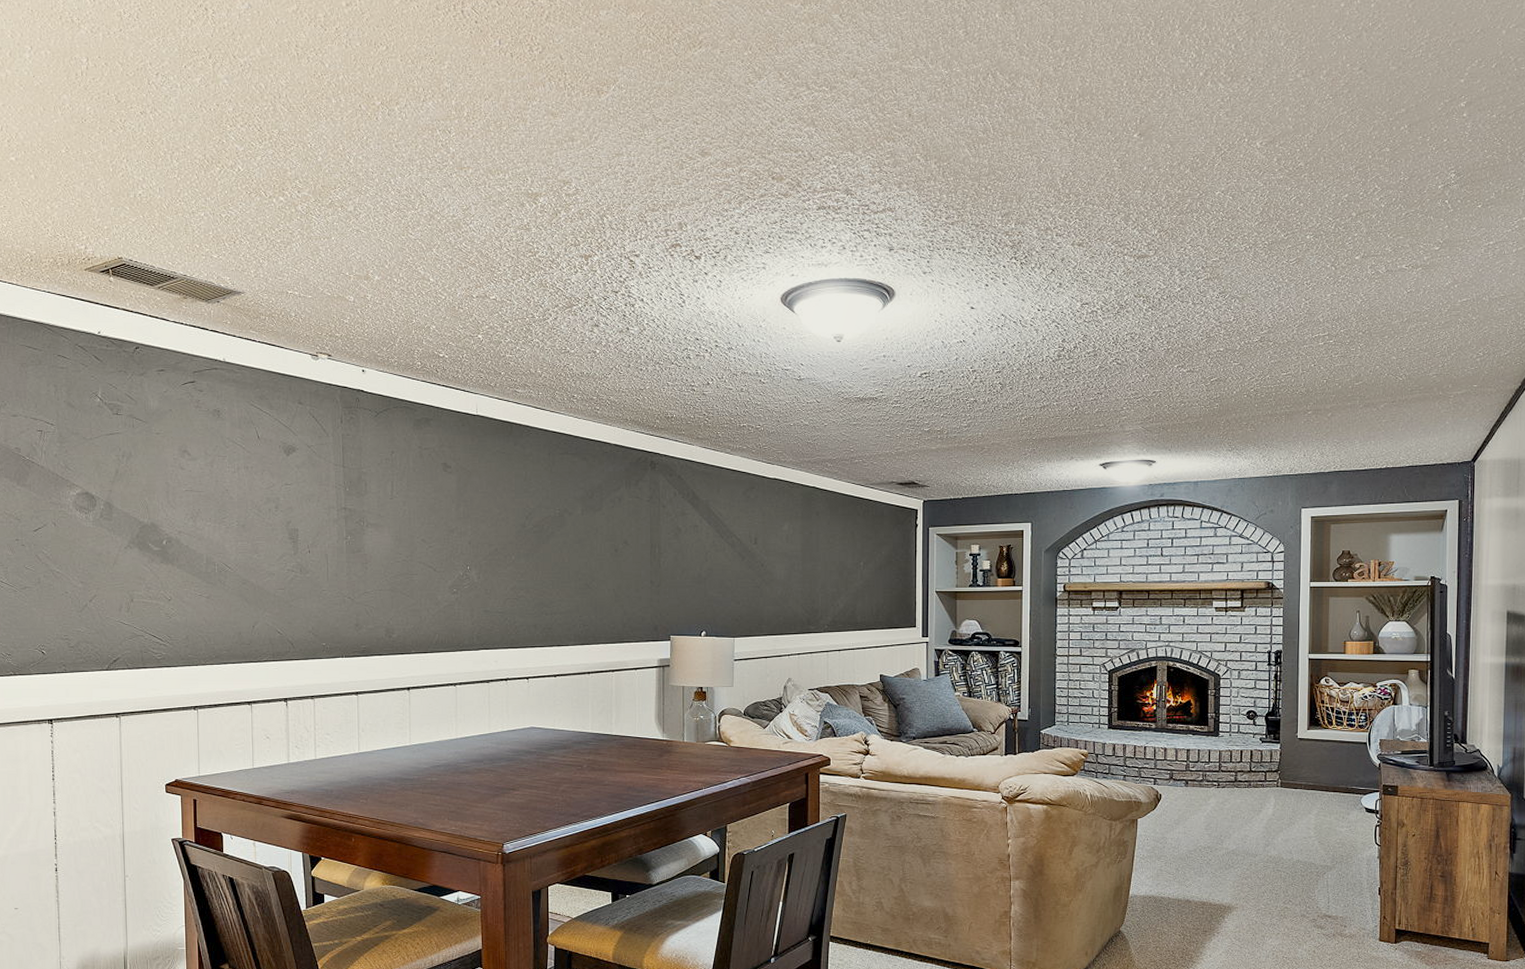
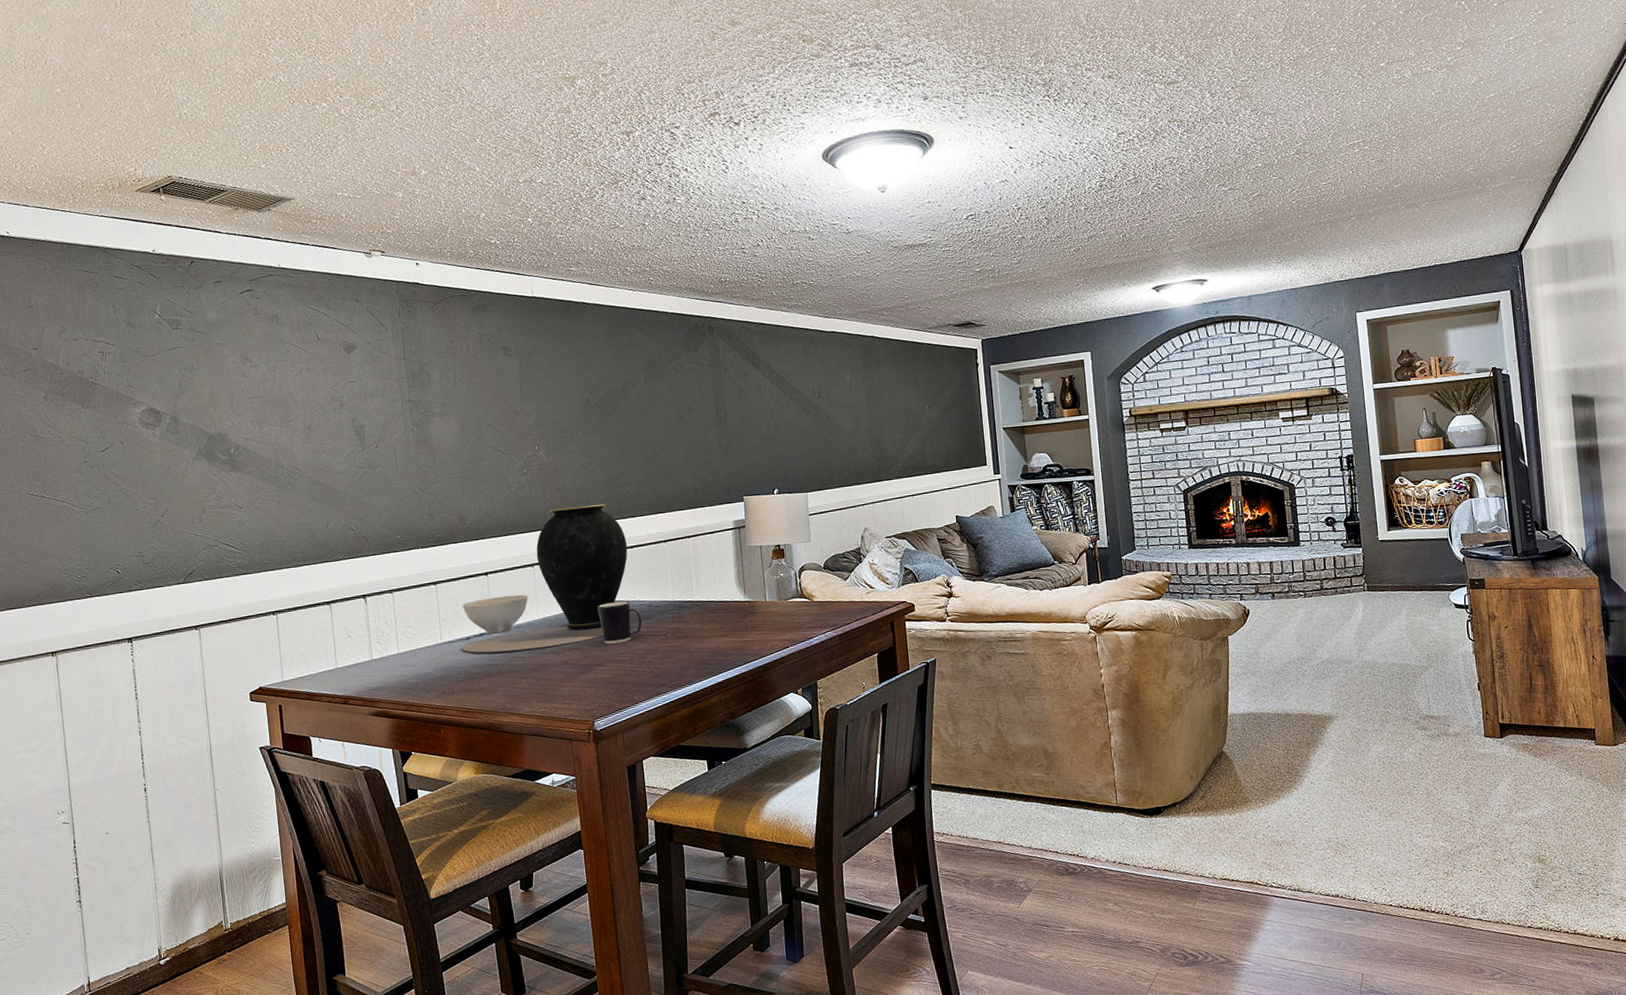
placemat: none [377,747,520,769] -> present [460,626,604,654]
bowl: none [382,712,448,749] -> present [462,594,528,634]
vase: none [460,631,551,753] -> present [536,504,628,630]
mug: none [516,728,559,769] -> present [597,601,642,644]

